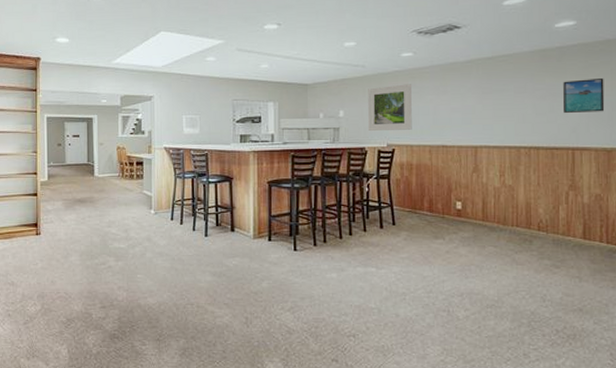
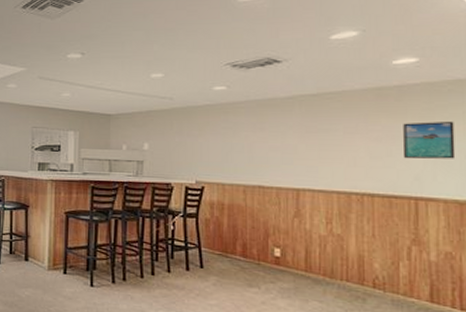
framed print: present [368,84,412,131] -> none [176,119,224,167]

